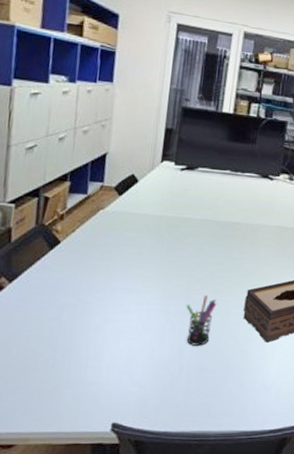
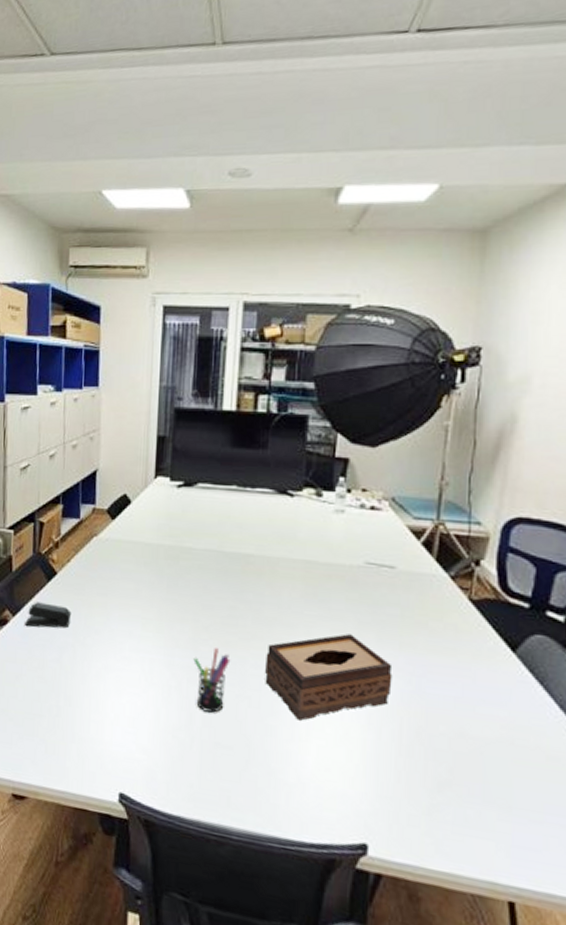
stapler: none [22,268,74,292] -> present [25,602,72,629]

